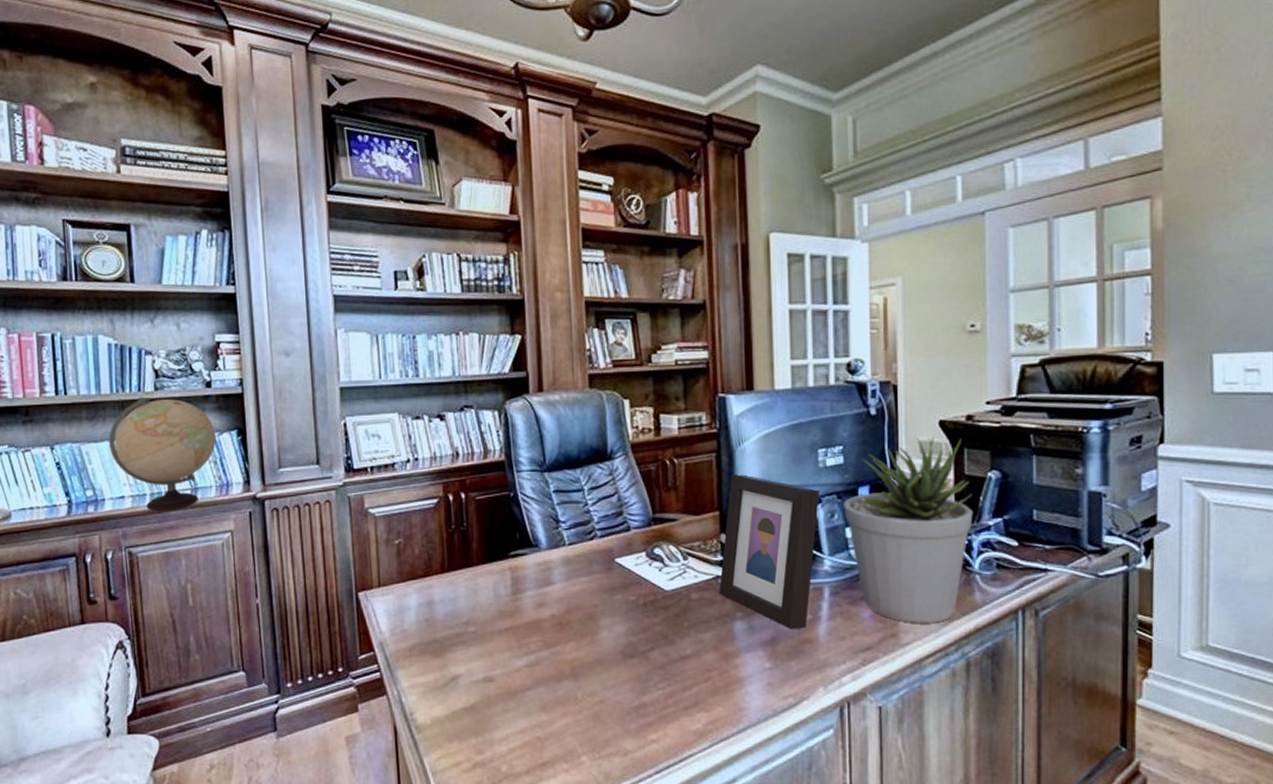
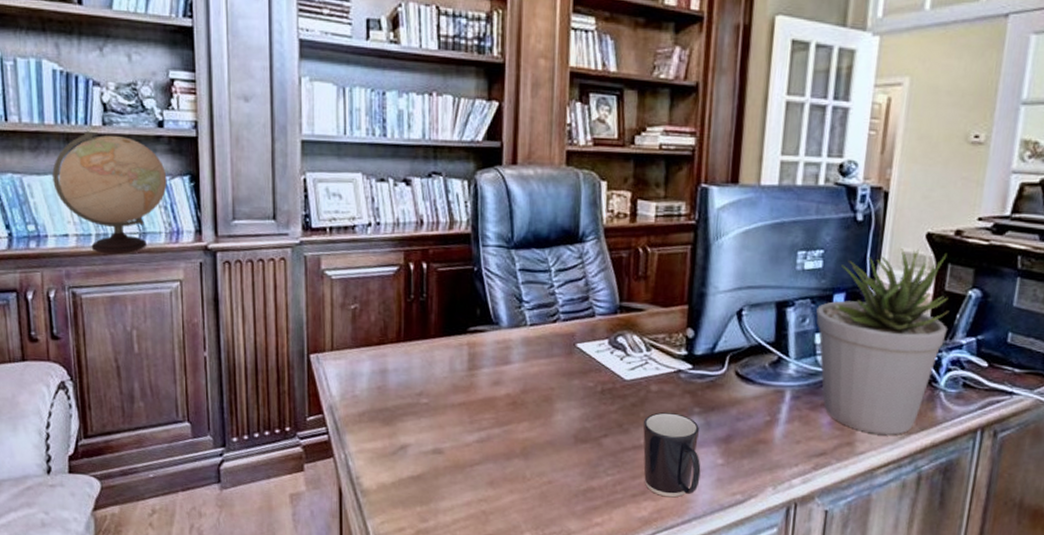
mug: none [687,620,750,707] -> present [643,412,701,498]
picture frame: present [719,473,820,629] -> none [679,268,795,429]

